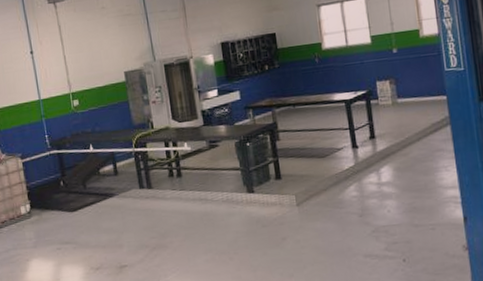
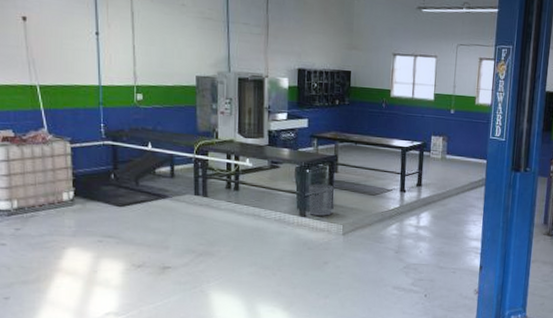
waste bin: none [252,154,282,190] -> present [308,184,334,216]

